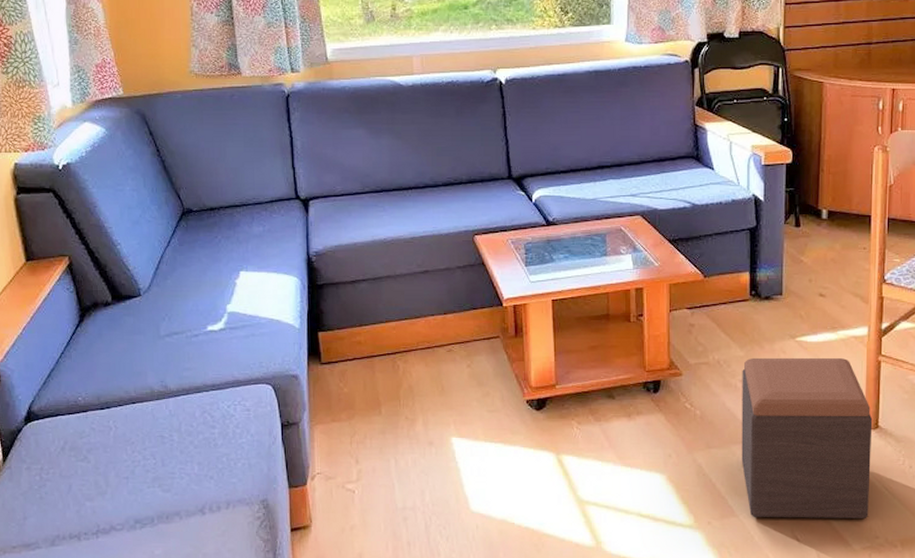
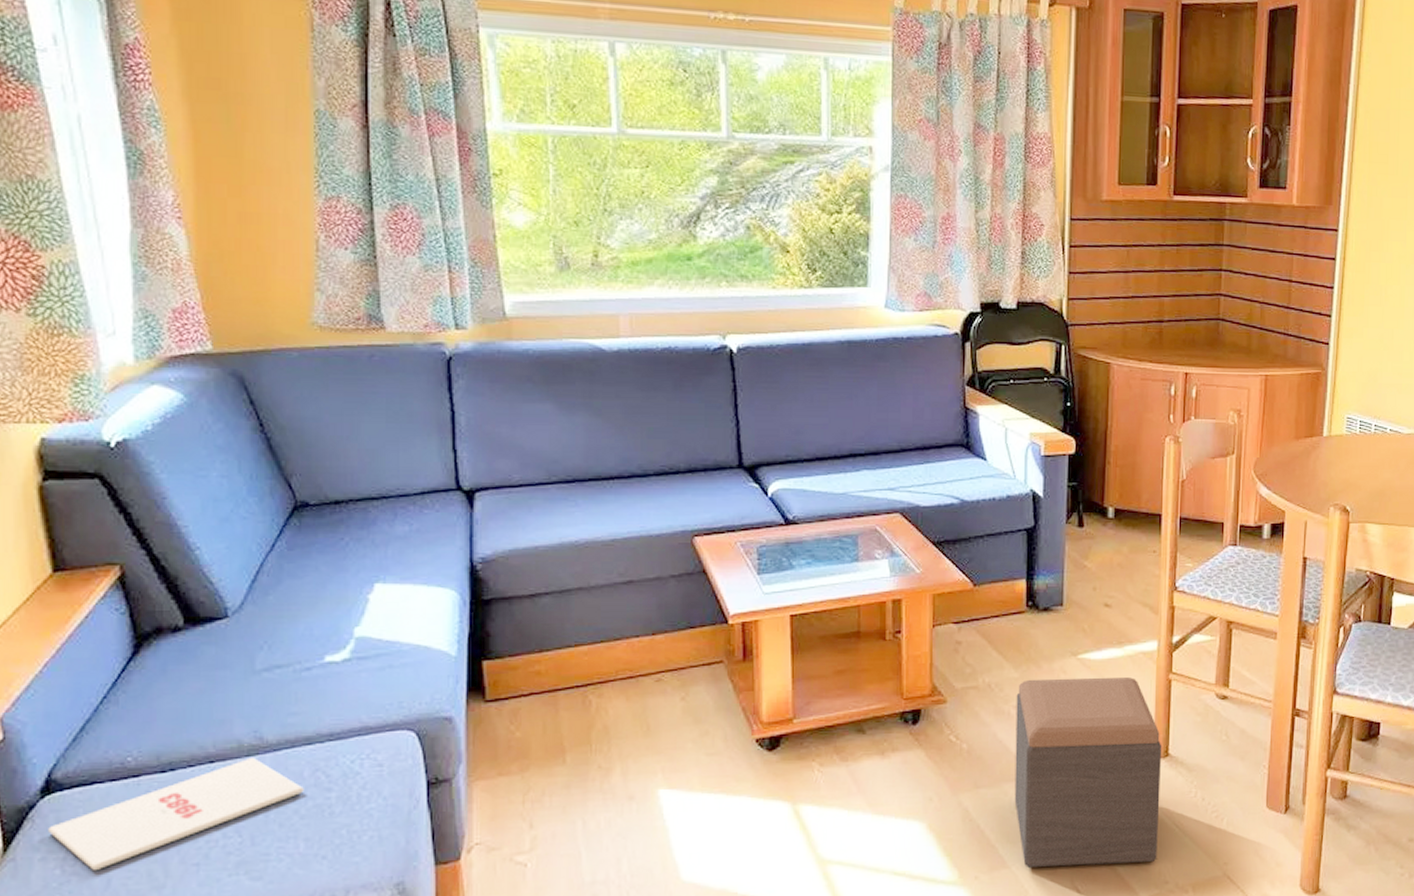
magazine: none [31,400,196,479] -> present [49,757,304,871]

